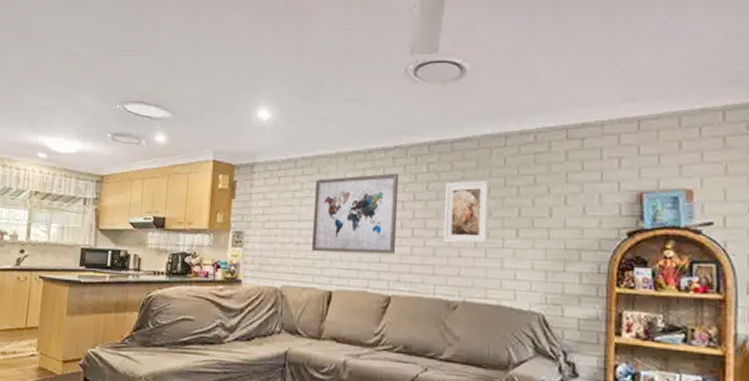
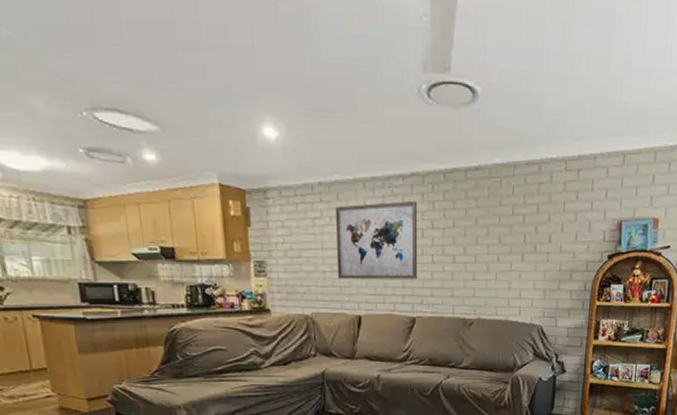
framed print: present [444,180,490,244] -> none [461,209,500,268]

